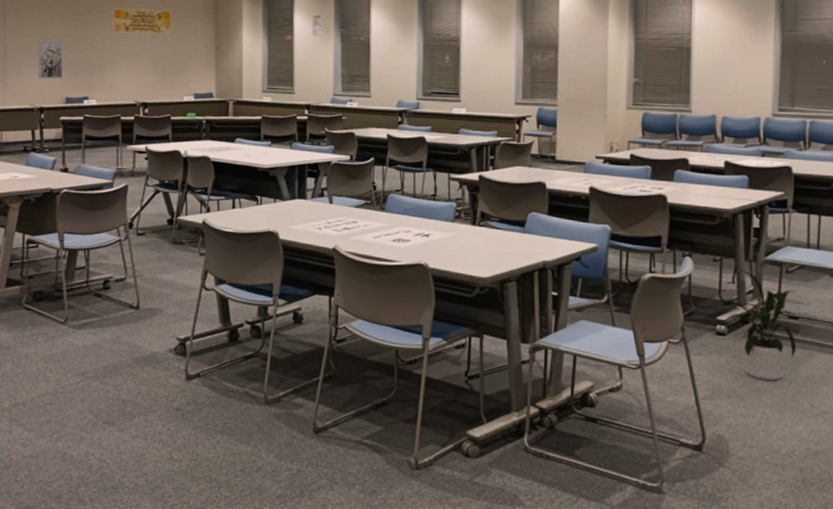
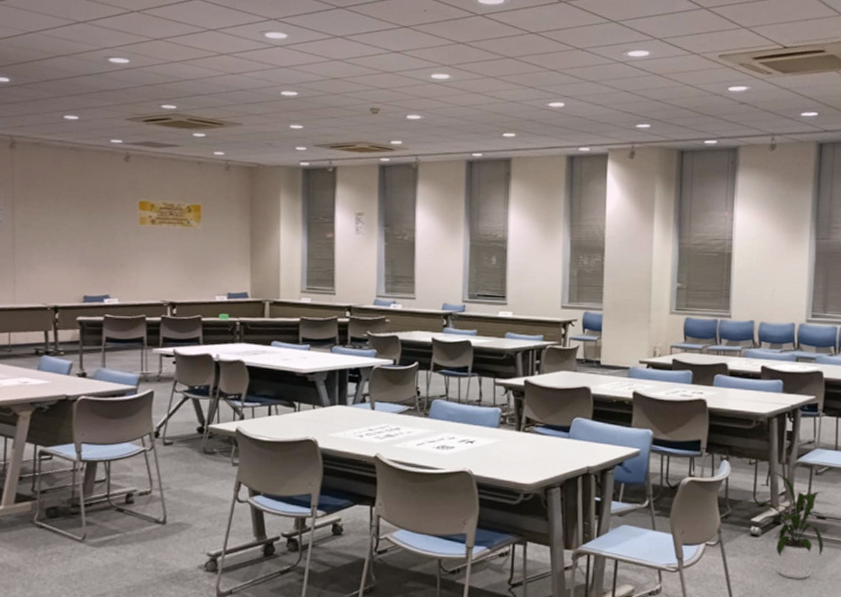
wall art: present [37,40,63,79] -> none [51,232,81,276]

